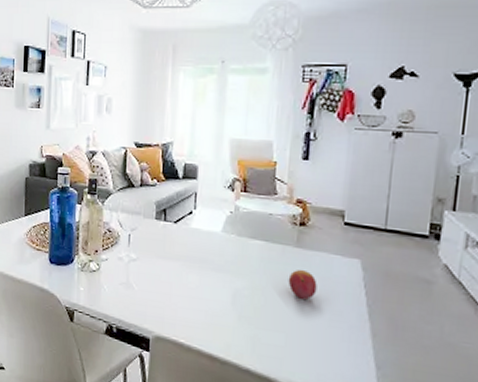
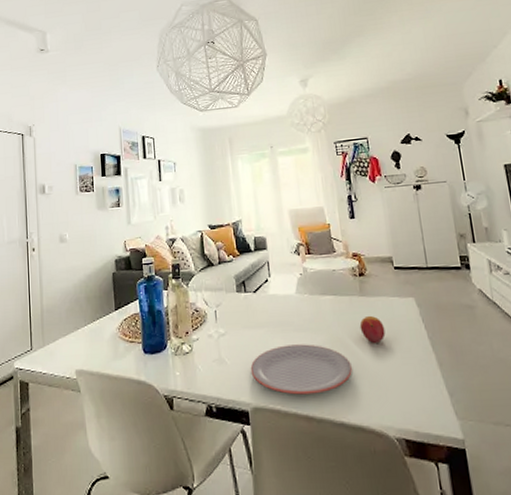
plate: none [158,282,270,337] -> present [250,344,352,395]

